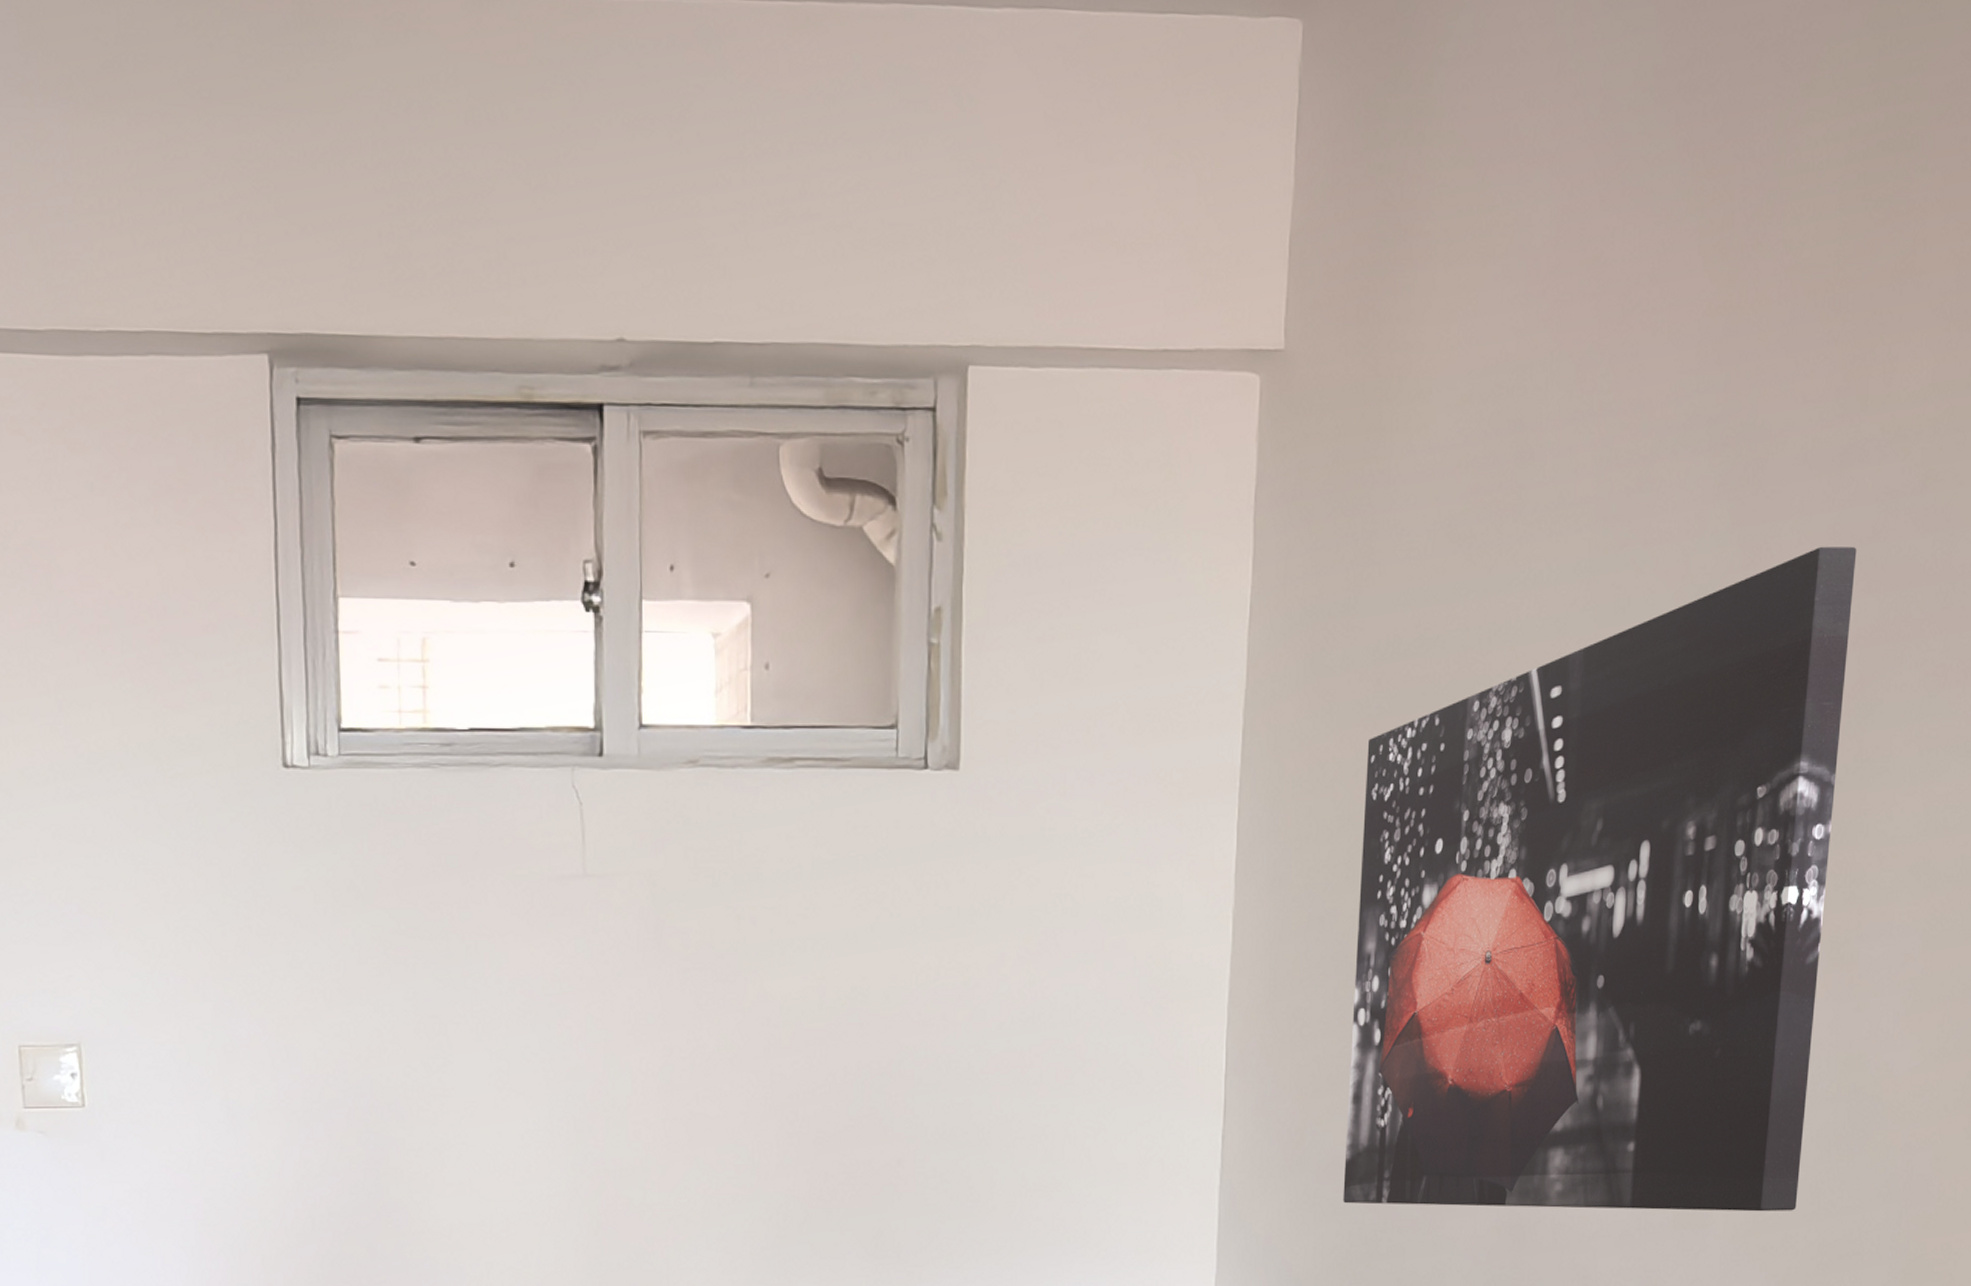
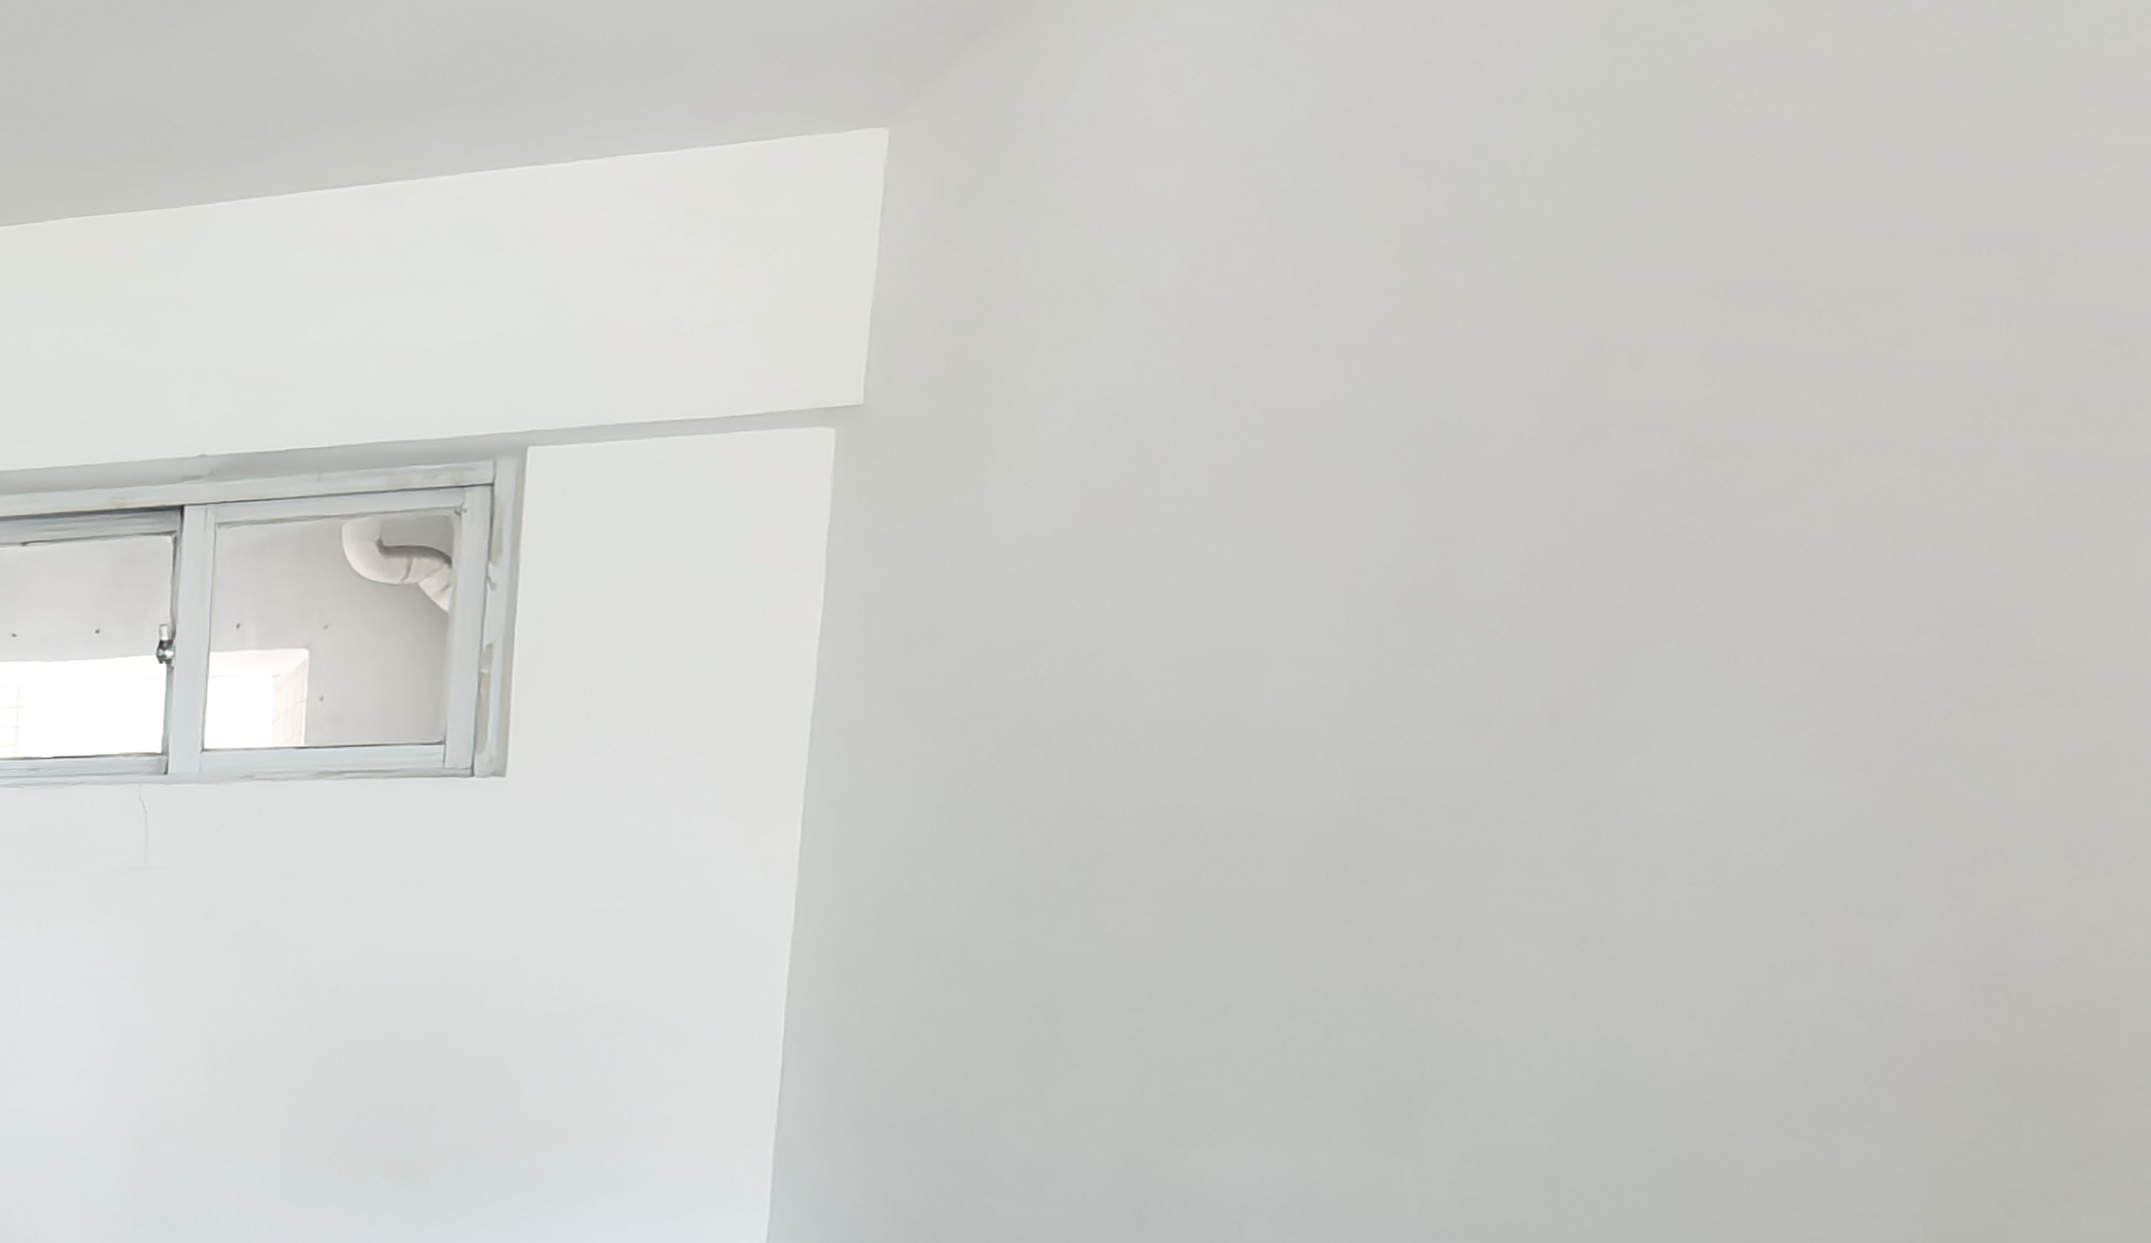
wall art: present [1343,546,1857,1212] -> none [920,530,1595,1198]

